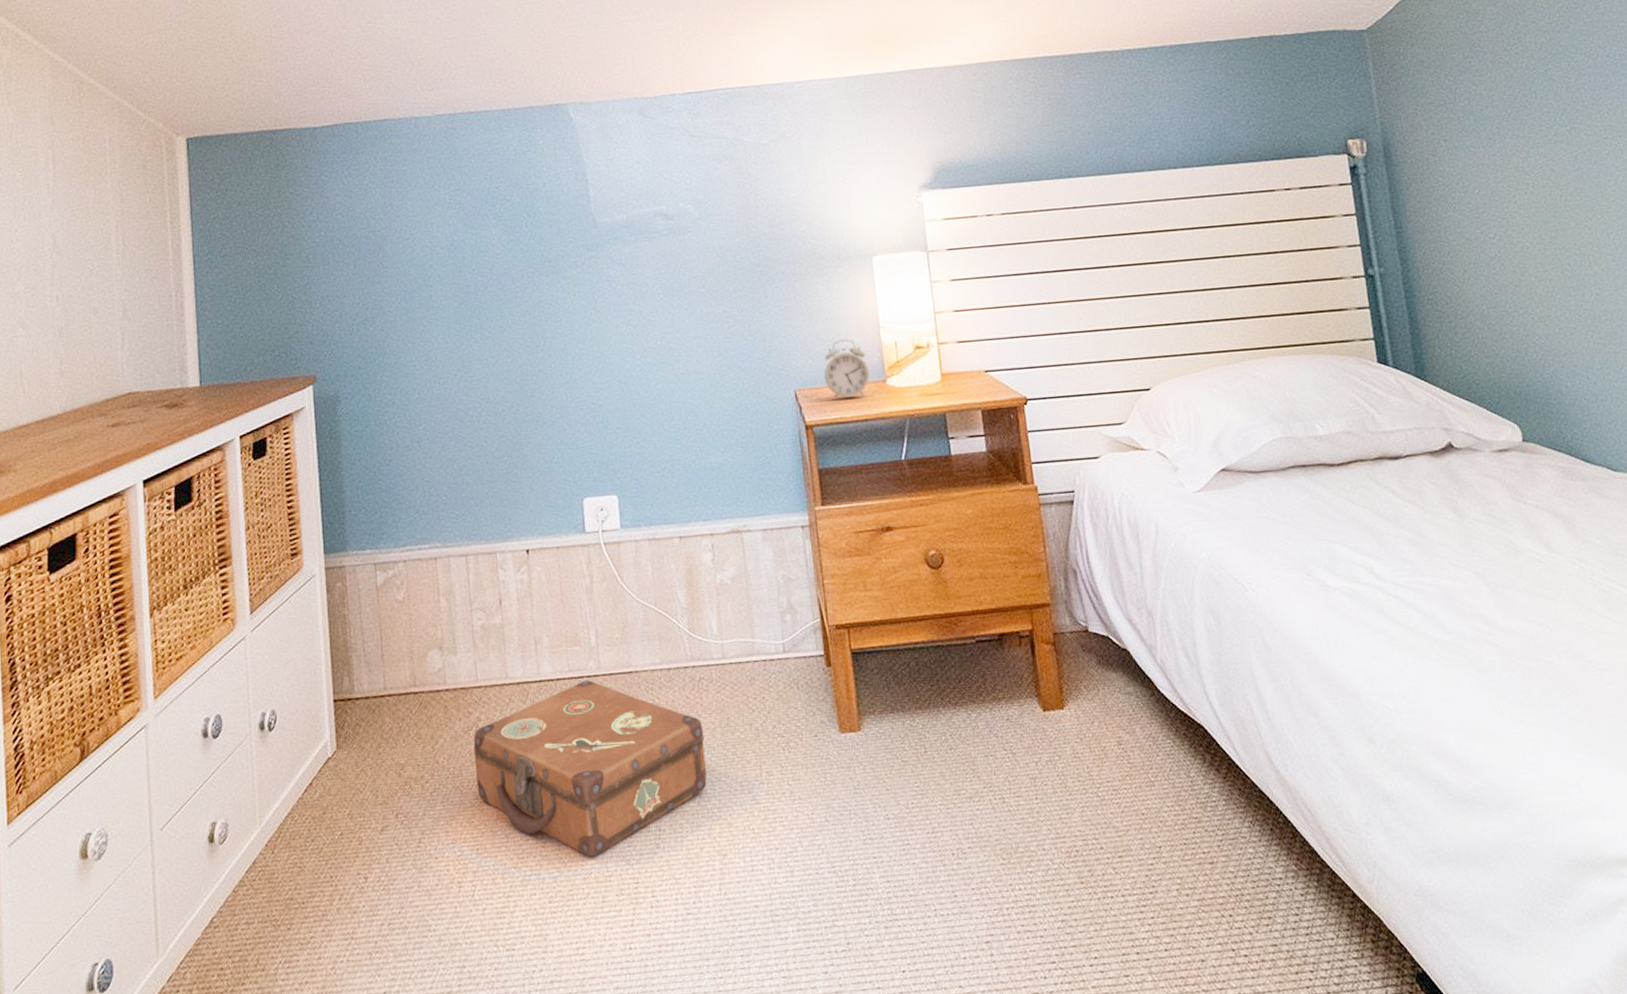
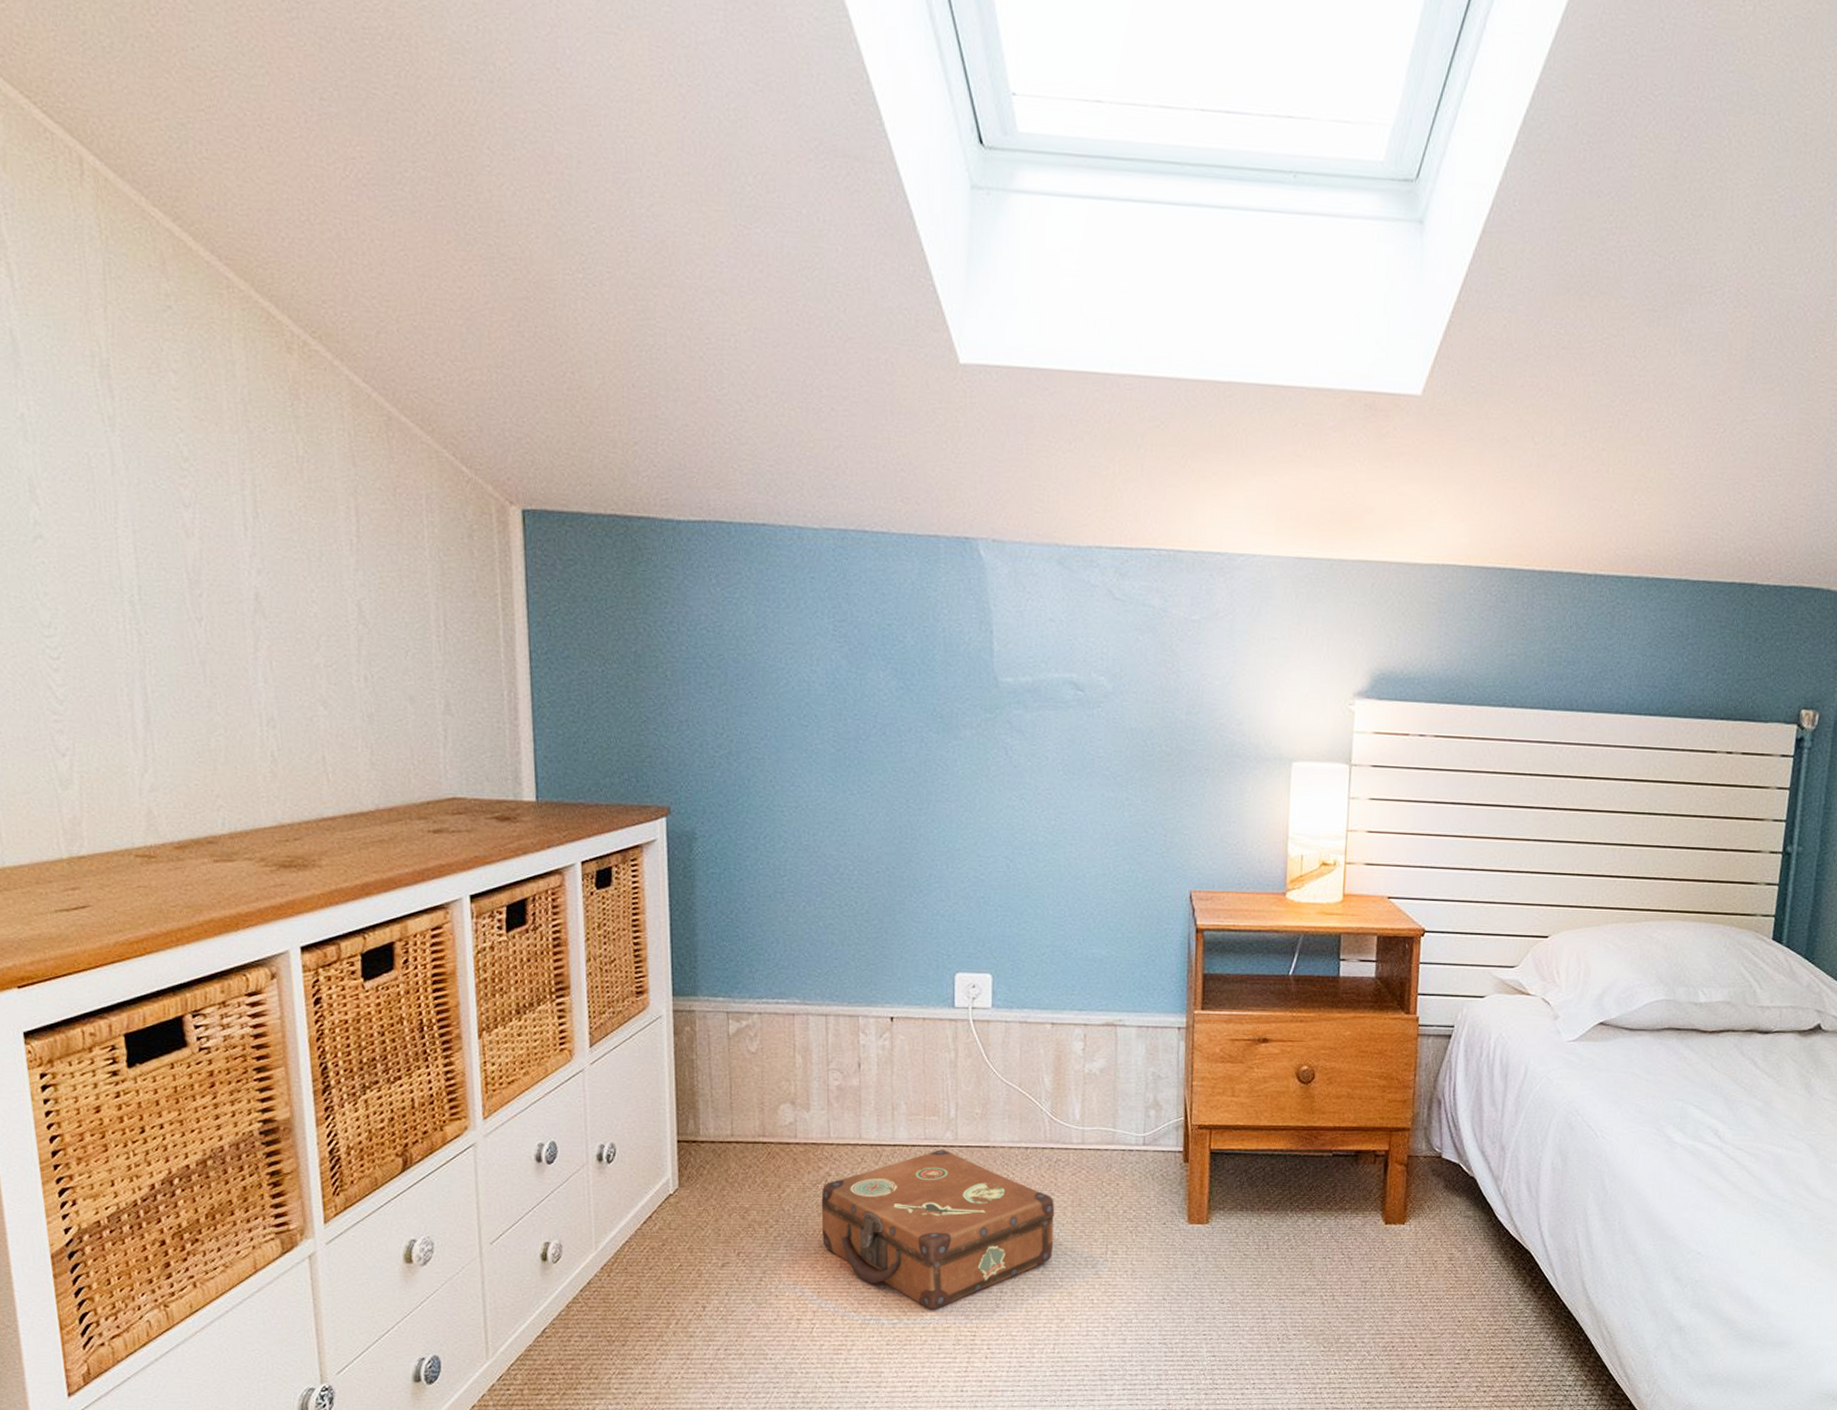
alarm clock: present [824,339,870,400] -> none [1222,845,1271,907]

